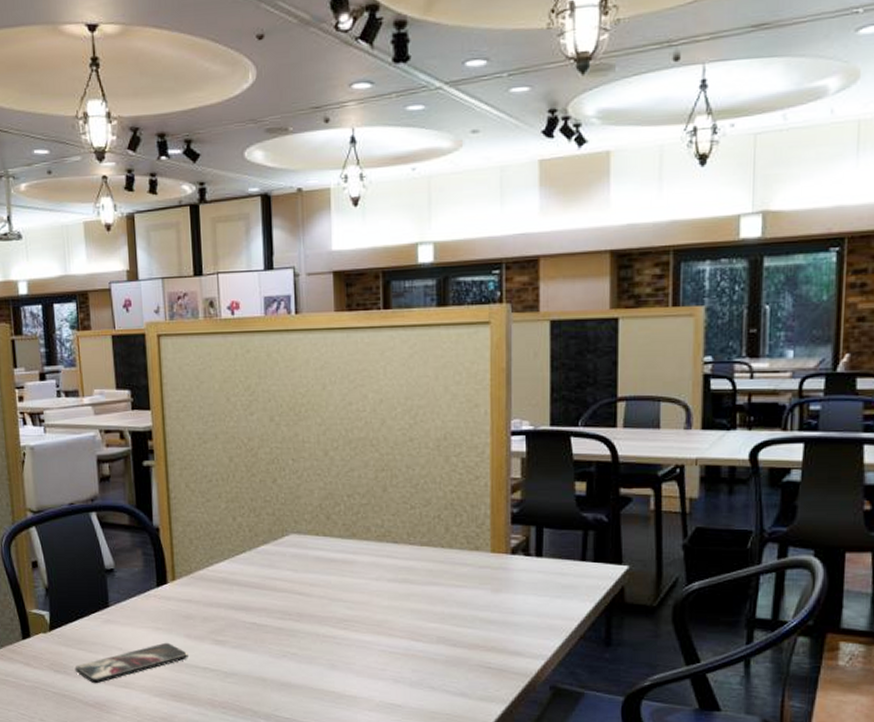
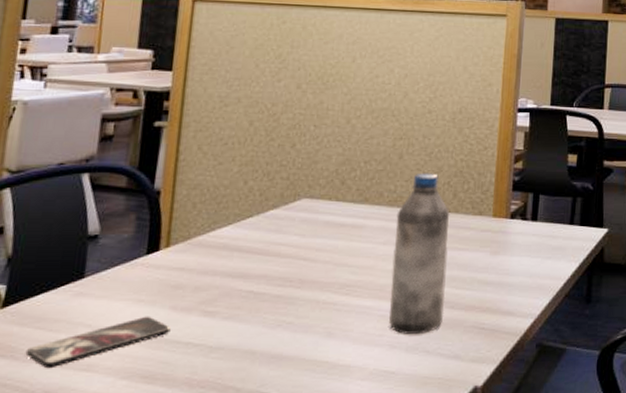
water bottle: none [386,506,447,670] -> present [389,173,450,334]

